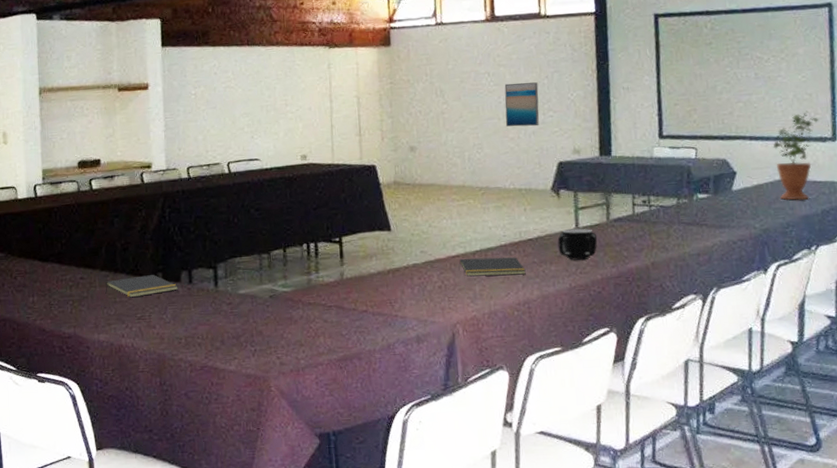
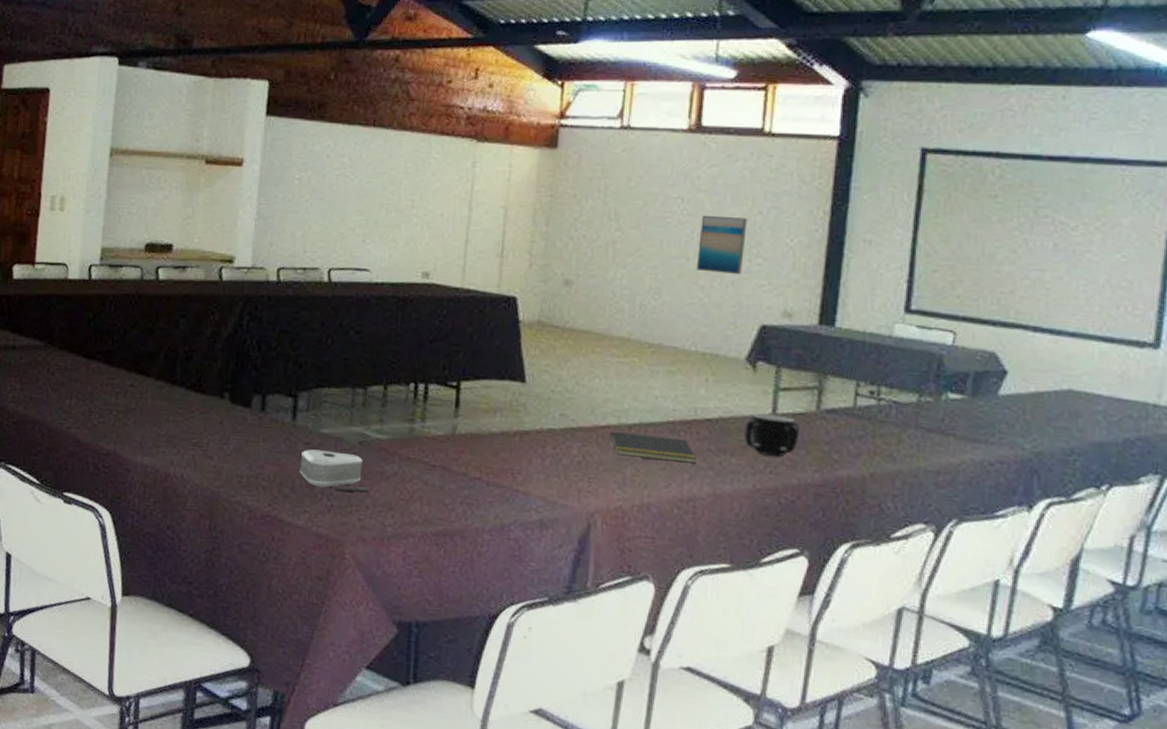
notepad: present [105,275,178,298] -> none [157,393,247,418]
speaker: none [225,307,283,338] -> present [299,449,369,492]
potted plant: present [773,111,819,201] -> none [1065,302,1138,422]

